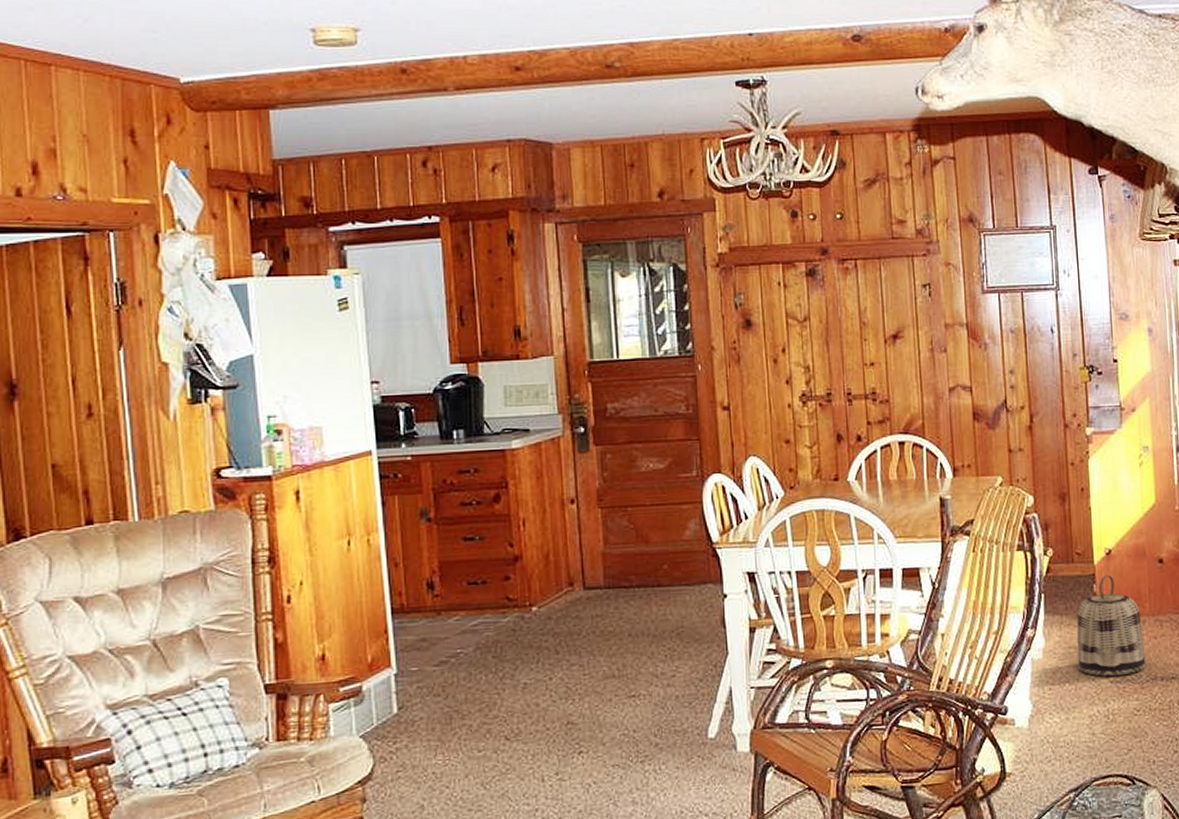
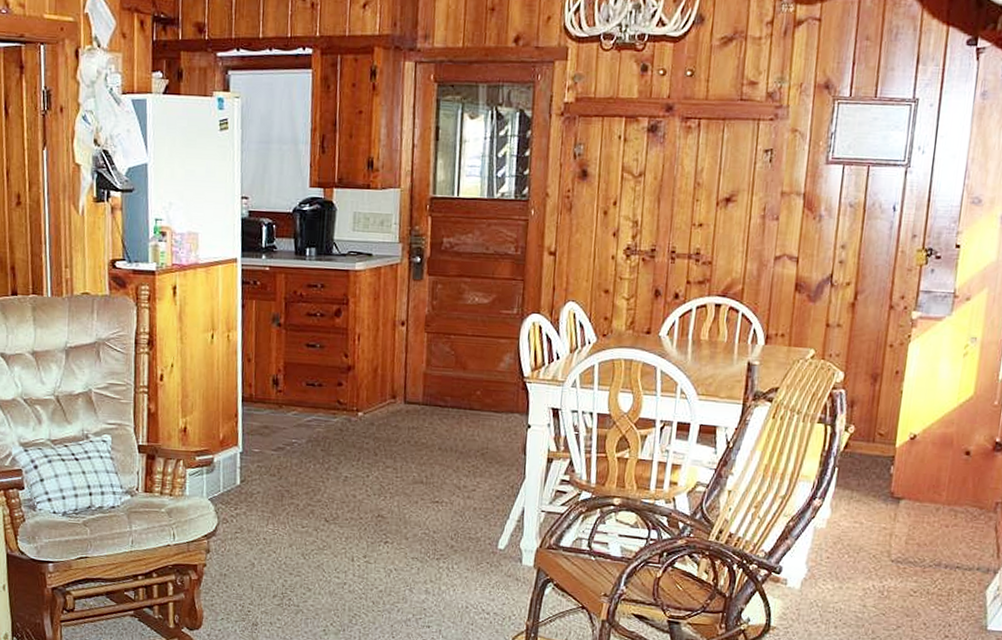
basket: present [1076,575,1147,677] -> none [860,459,936,557]

